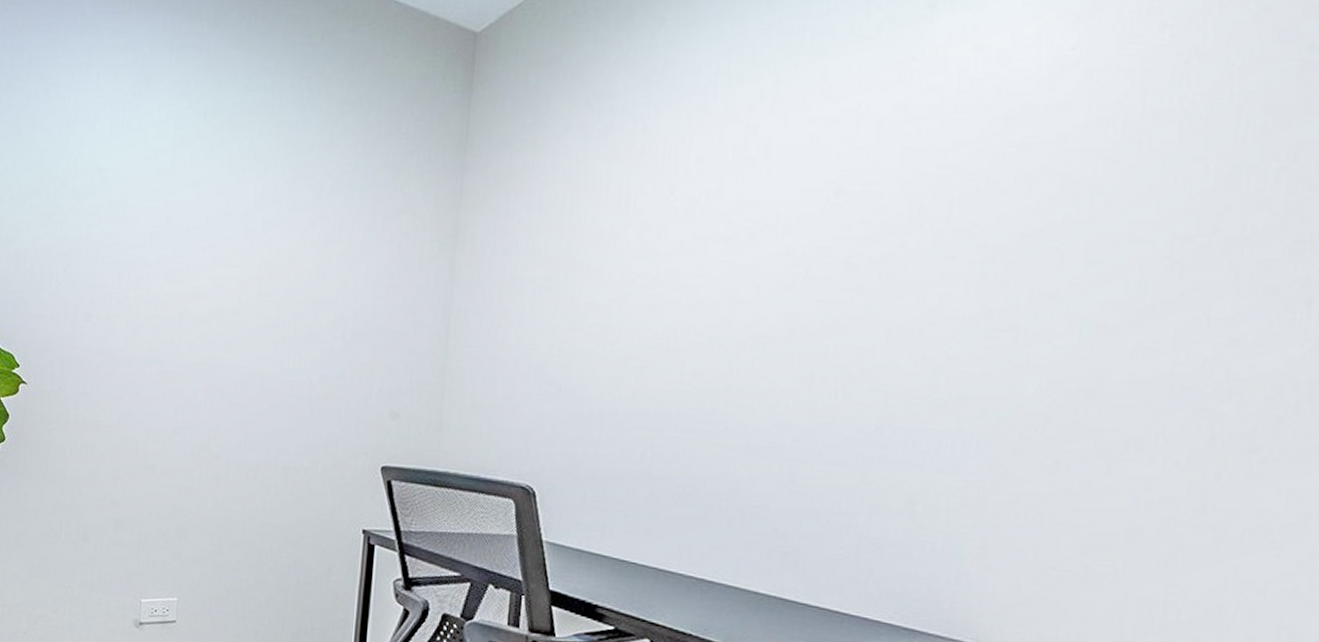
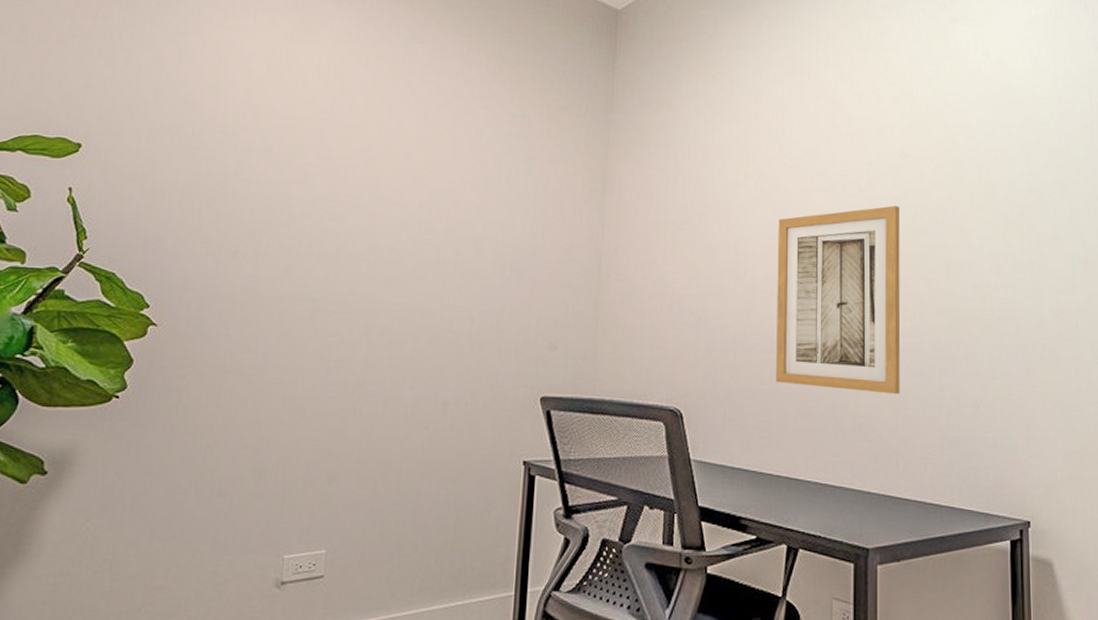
wall art: none [648,256,827,484] -> present [776,205,901,394]

